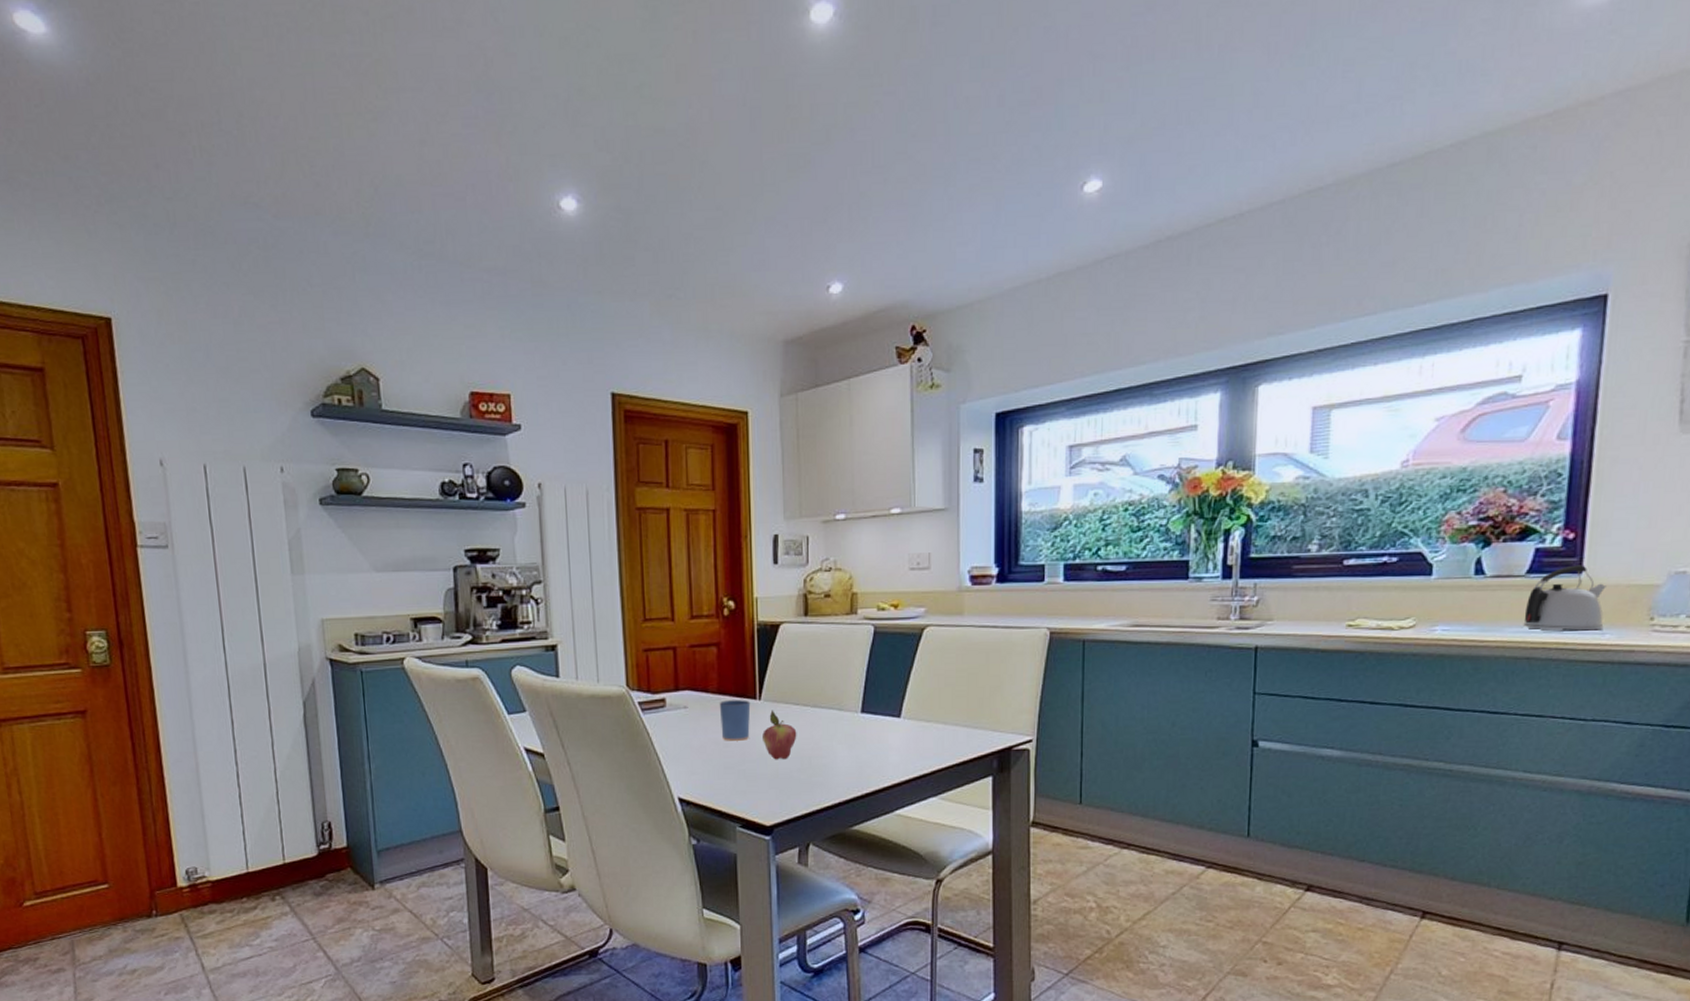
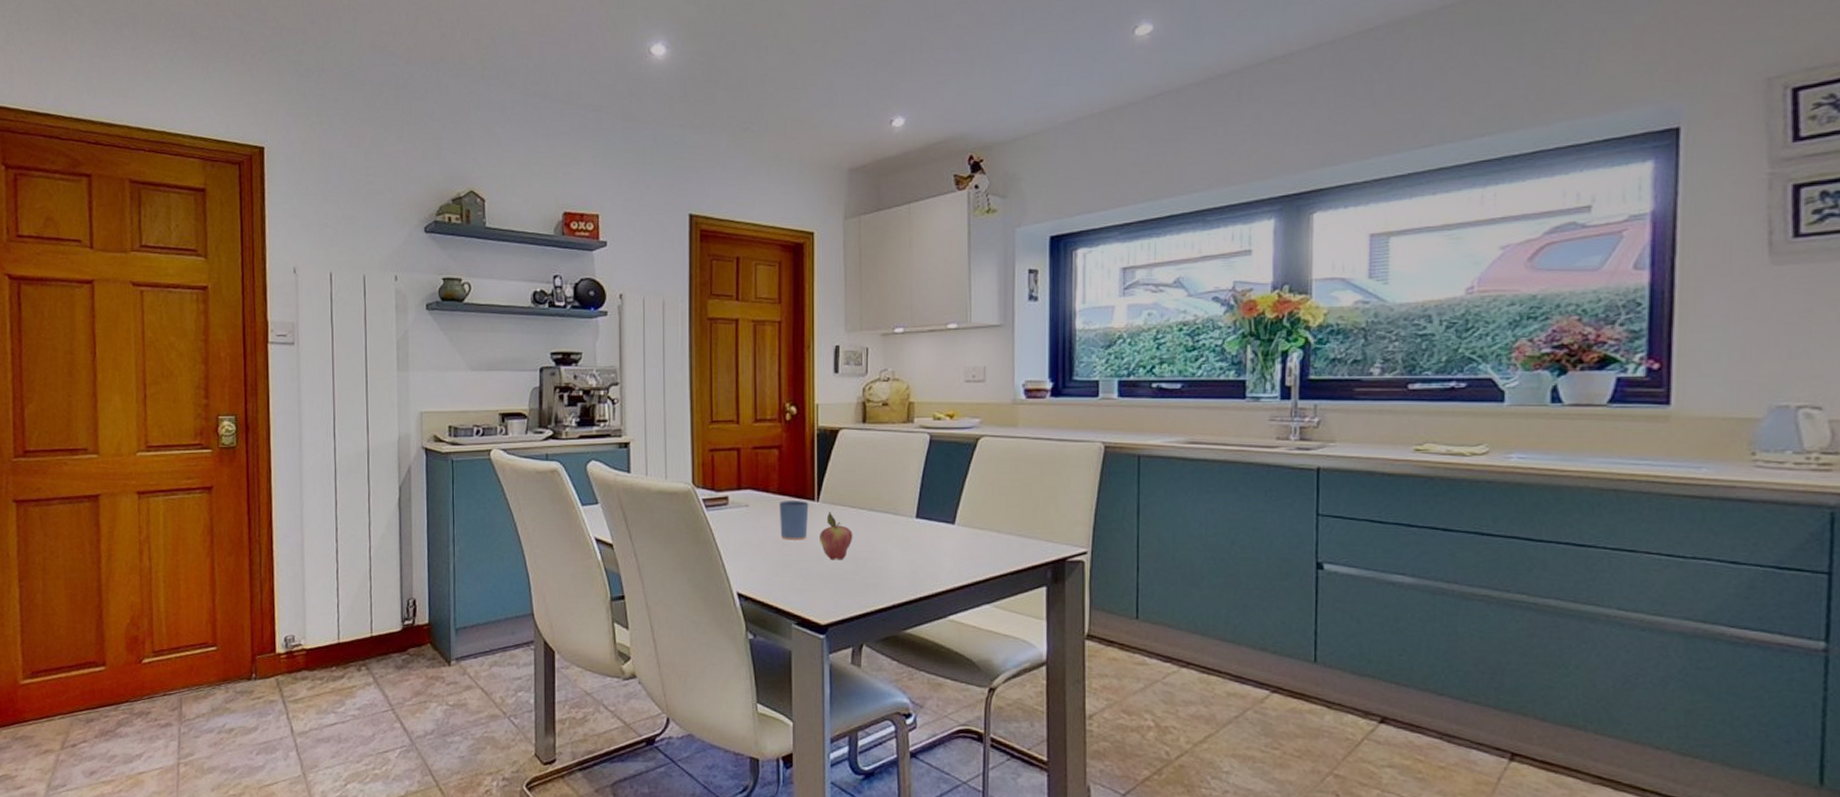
kettle: present [1523,565,1606,633] -> none [1608,396,1699,465]

